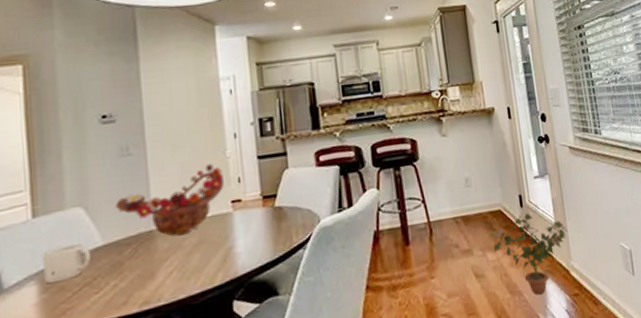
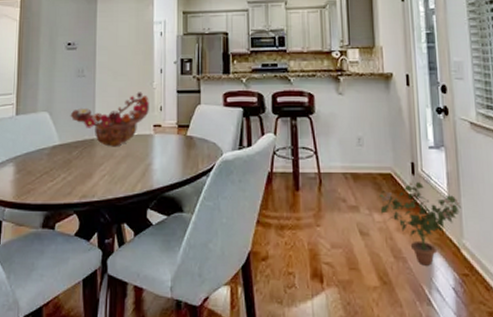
mug: present [41,242,90,285] -> none [18,139,50,168]

